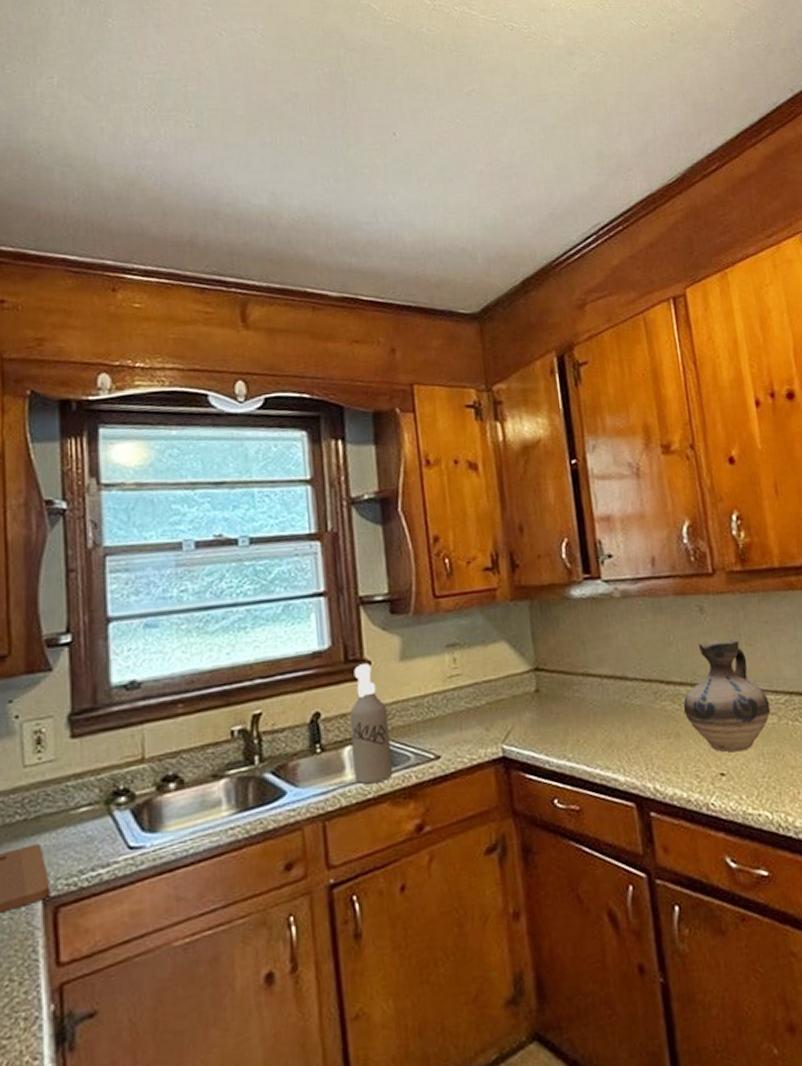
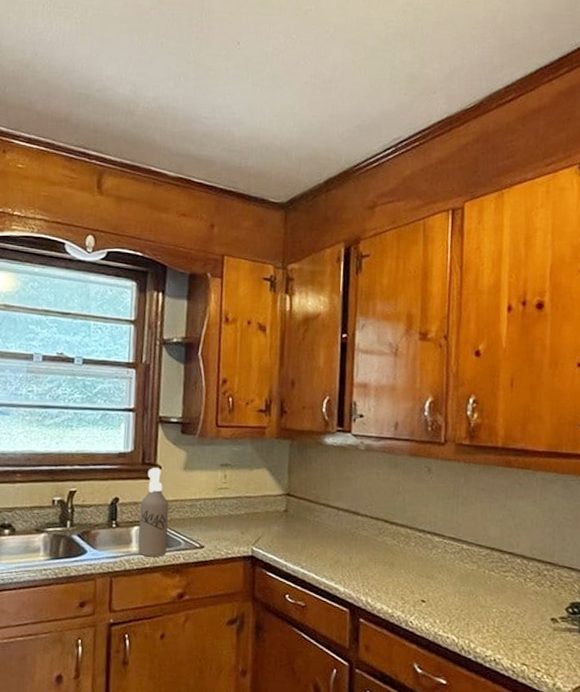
ceramic jug: present [683,639,771,753] -> none [400,496,473,586]

